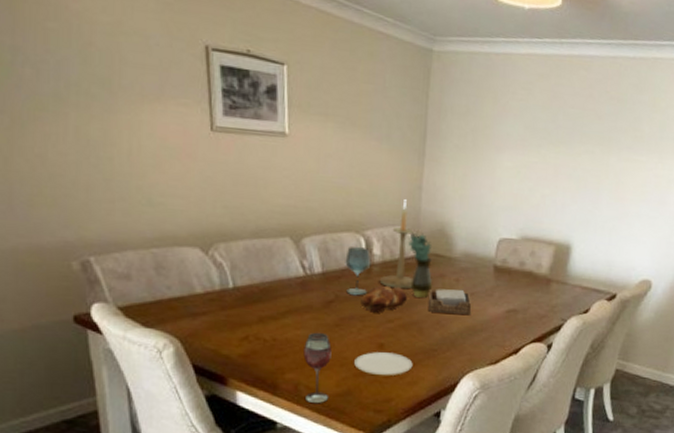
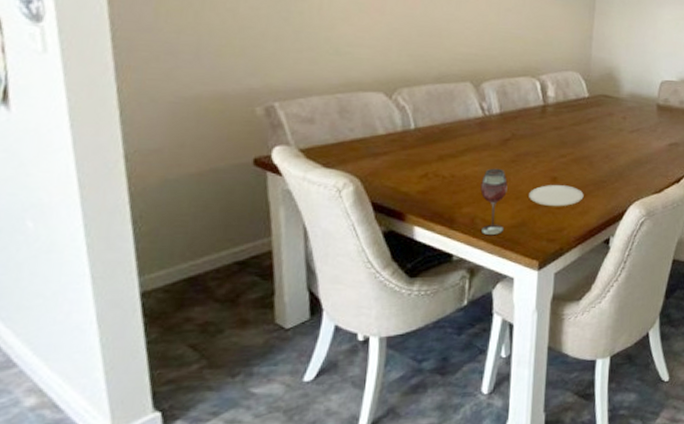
wine glass: present [345,246,371,296] -> none [521,89,546,134]
bread loaf: present [360,286,407,313] -> none [535,124,579,149]
candlestick: present [380,199,415,290] -> none [554,48,586,127]
vase: present [408,232,433,298] -> none [580,76,603,134]
napkin holder: present [427,289,472,316] -> none [597,126,638,150]

